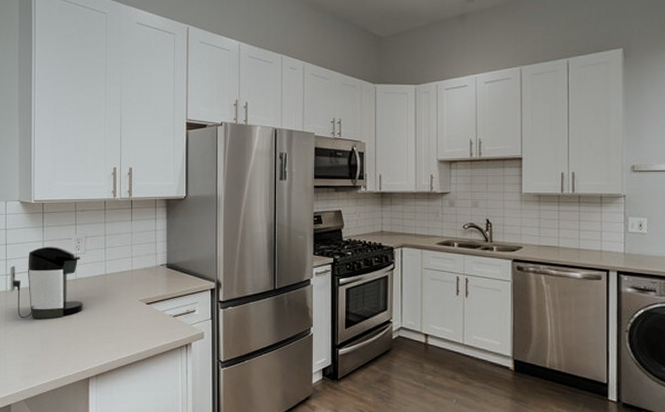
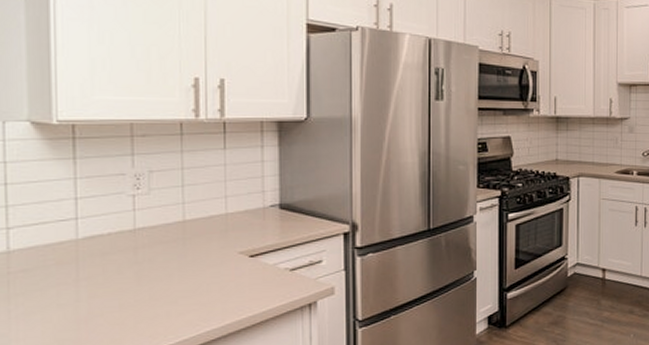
coffee maker: present [10,246,83,319] -> none [14,185,148,290]

